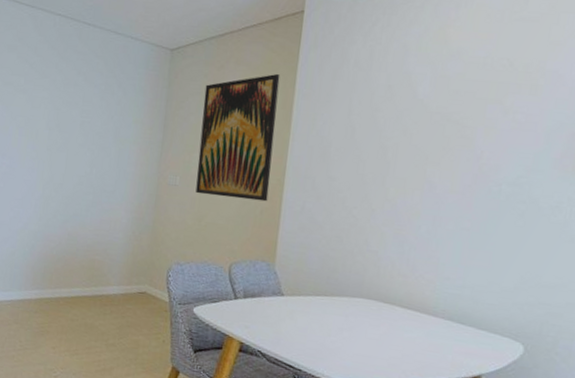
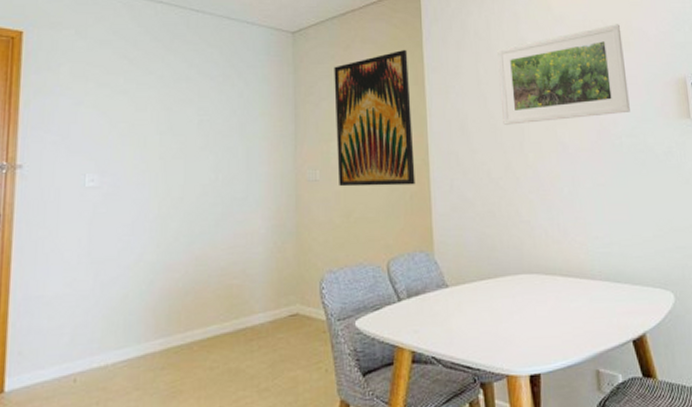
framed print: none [368,64,530,161] -> present [497,24,630,125]

